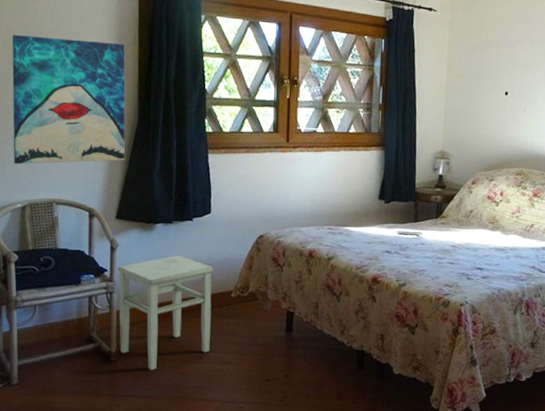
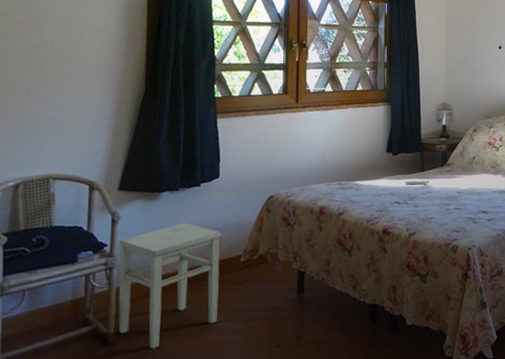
wall art: present [12,34,125,165] -> none [7,10,133,141]

